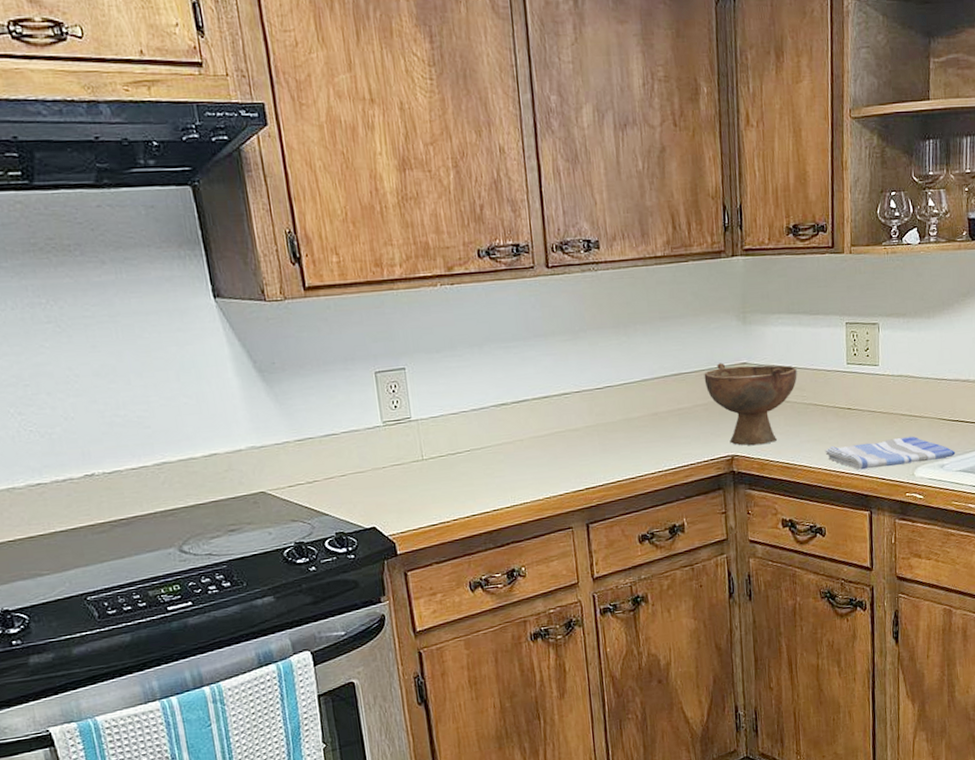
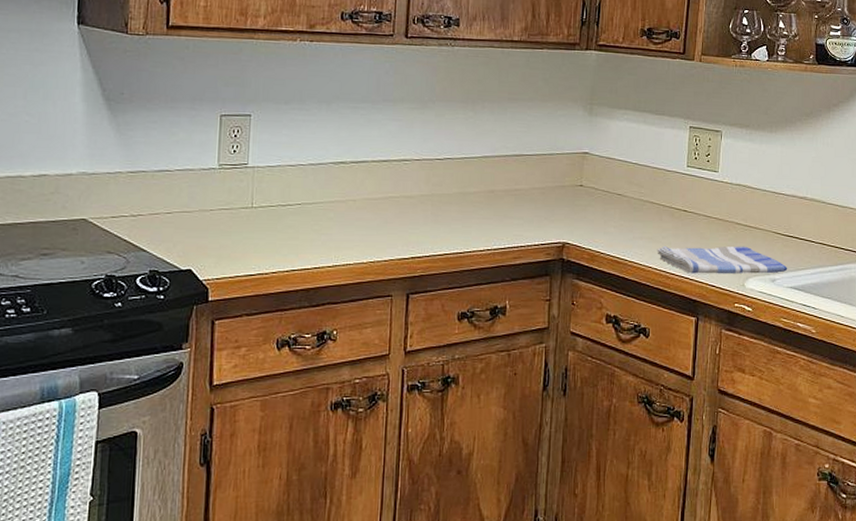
bowl: present [704,363,797,446] -> none [545,149,637,236]

